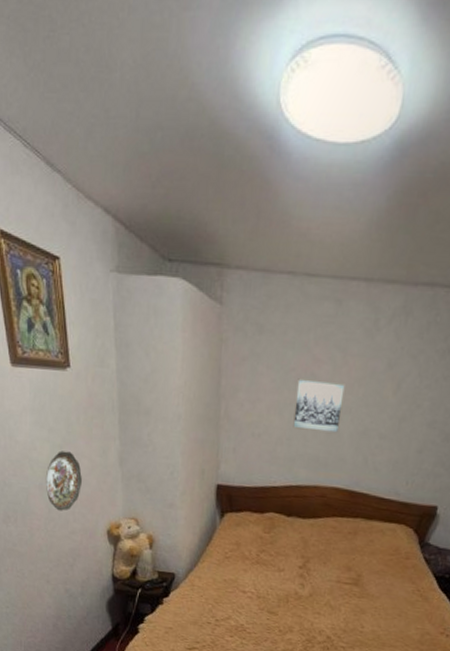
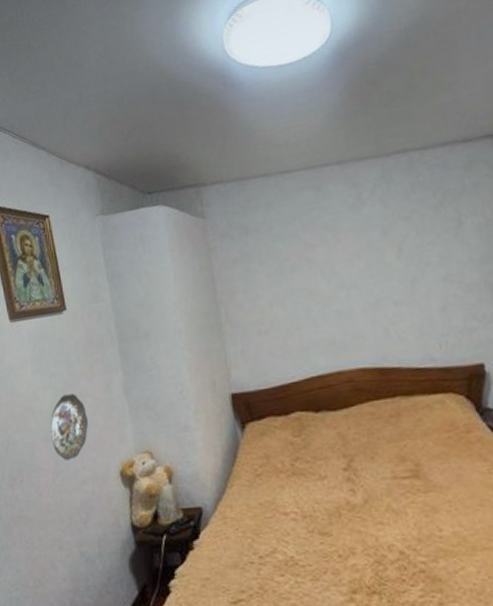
wall art: present [293,378,345,433] -> none [293,261,350,317]

